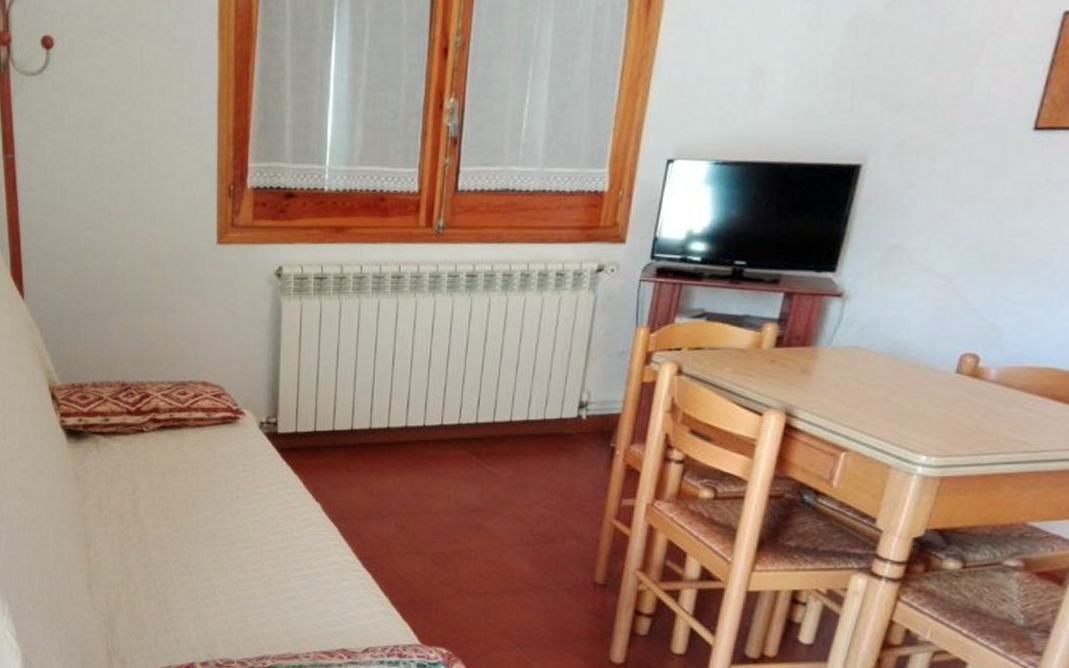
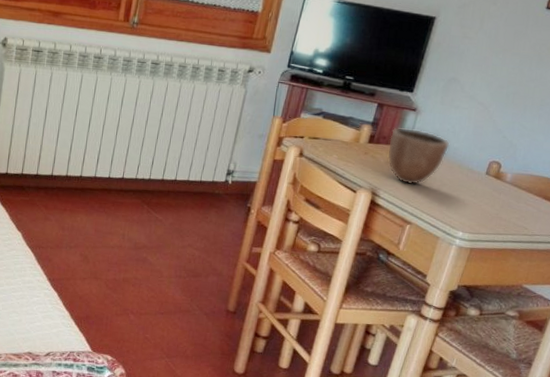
decorative bowl: none [803,320,898,398] -> present [387,127,450,185]

